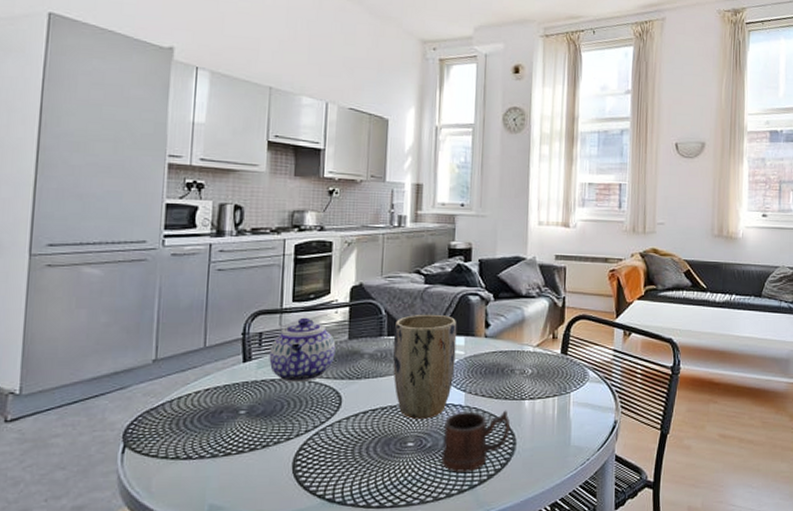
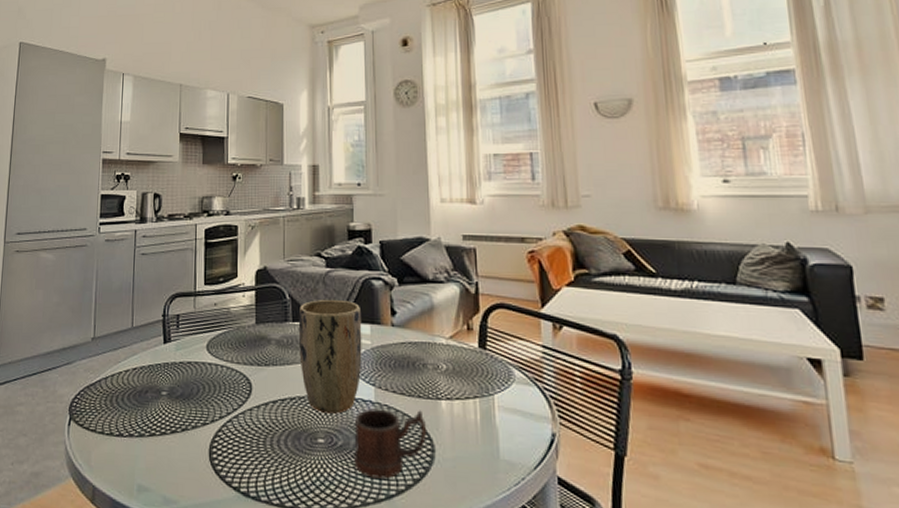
teapot: present [269,317,336,383] -> none [186,300,245,367]

